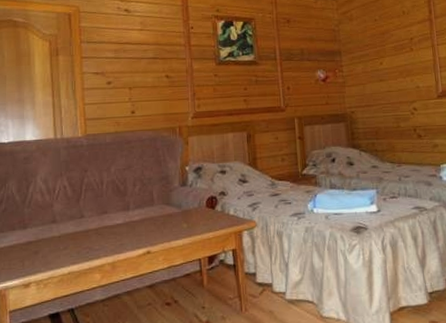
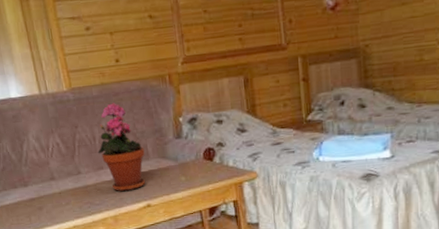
potted plant: none [104,150,150,237] -> present [98,103,145,192]

